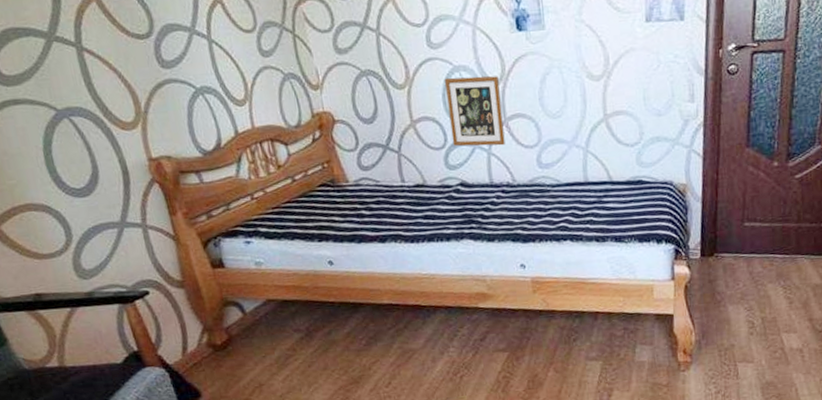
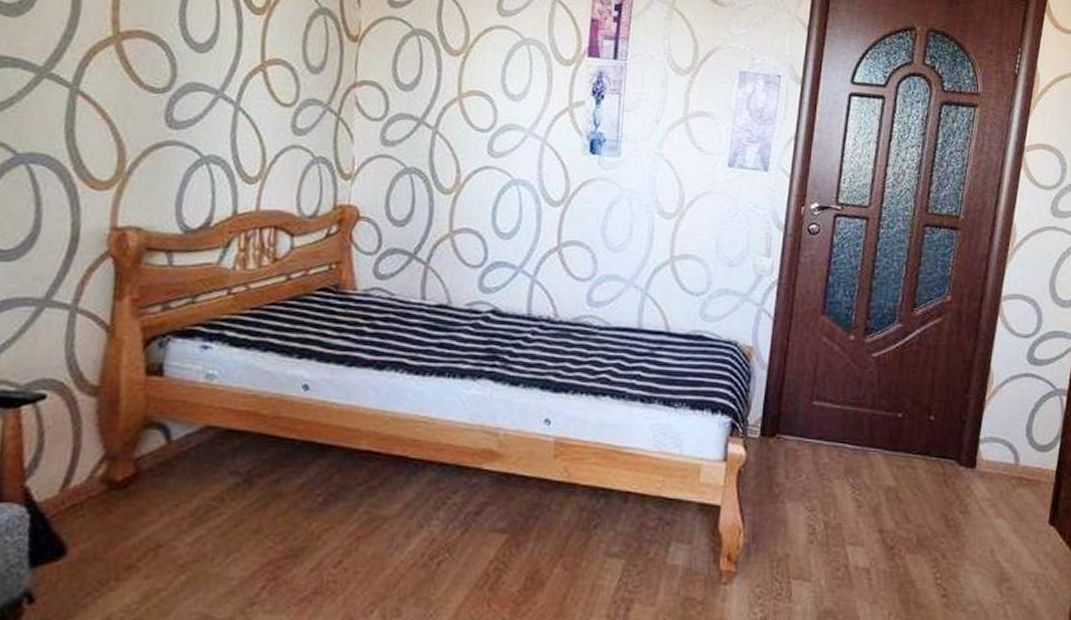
picture frame: present [445,76,506,147] -> none [493,190,560,274]

